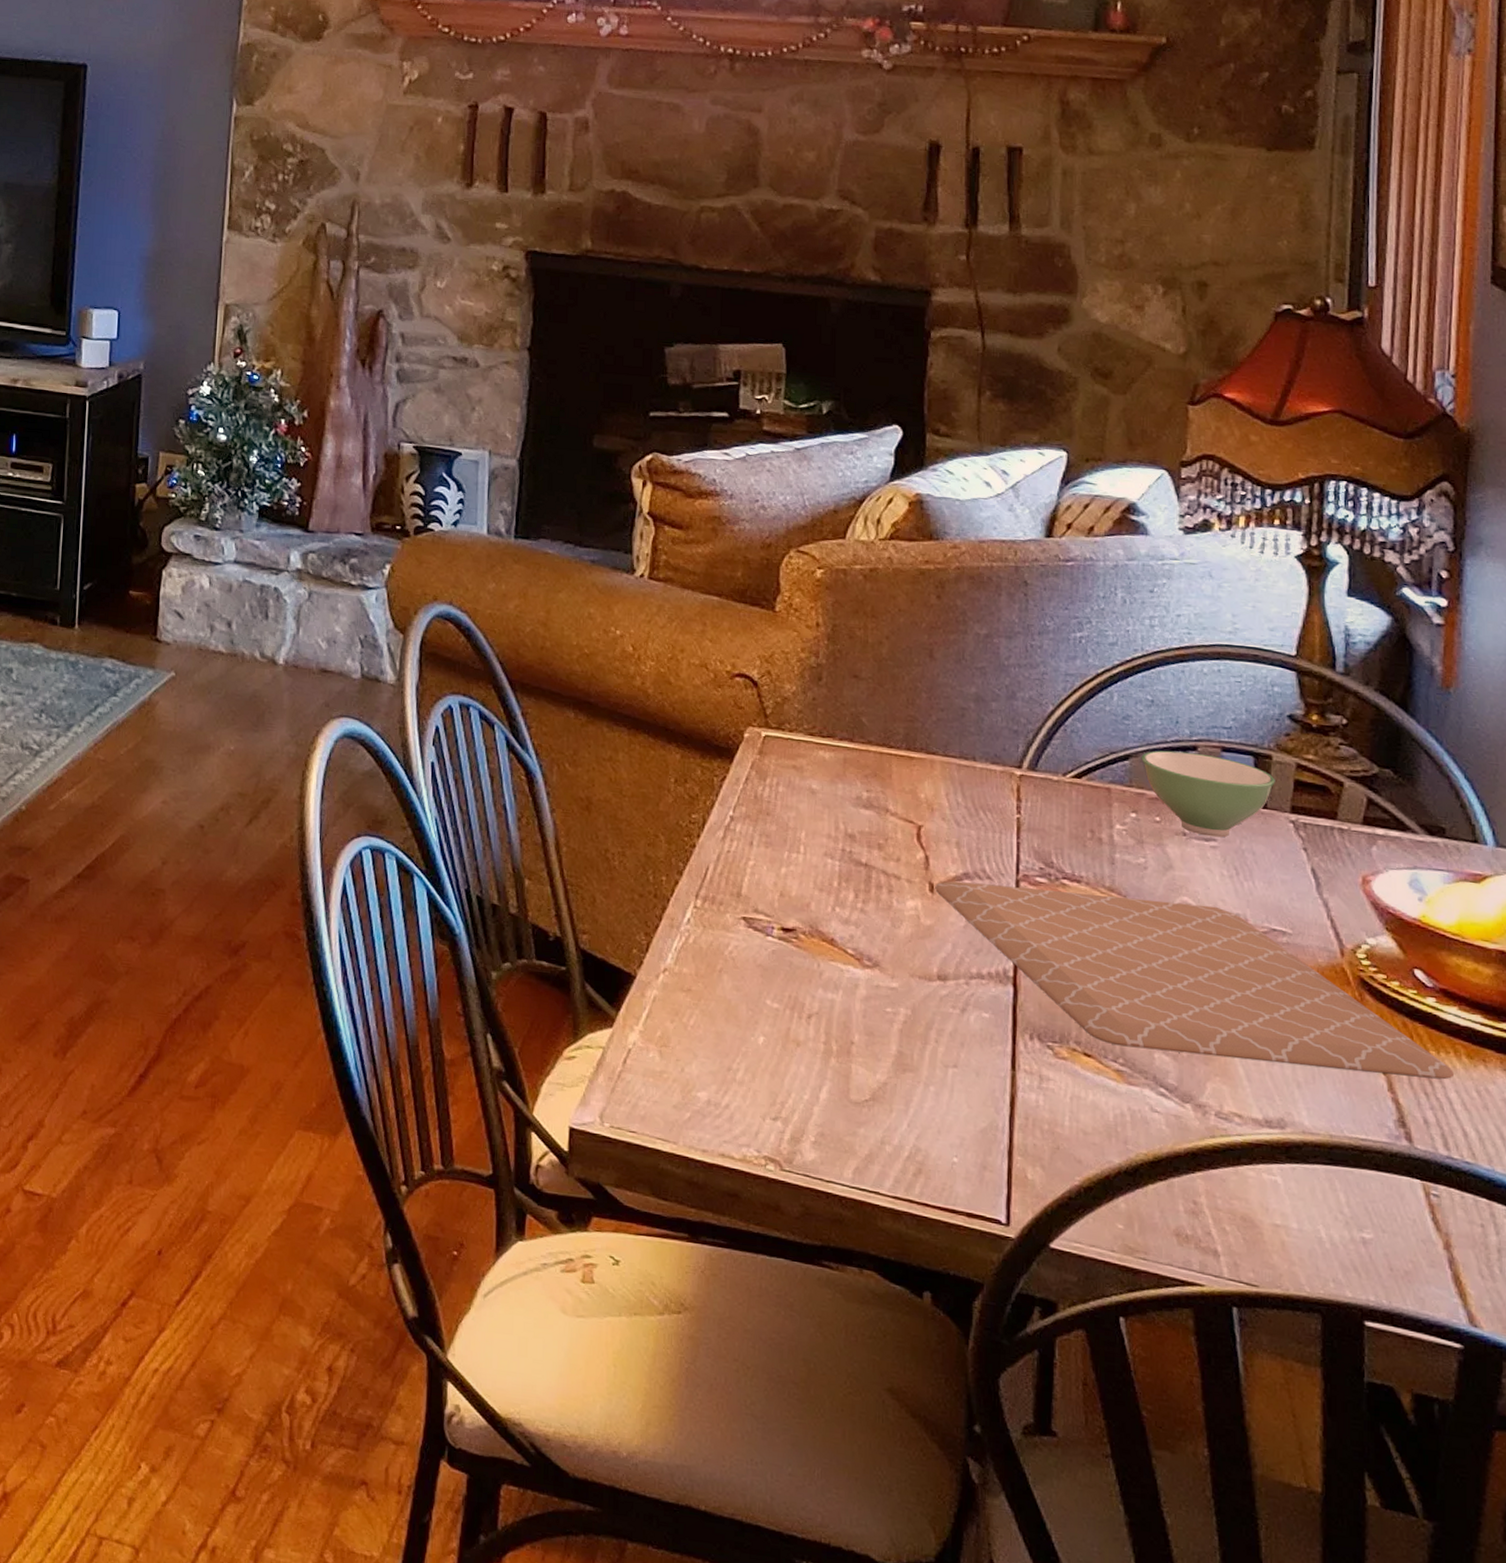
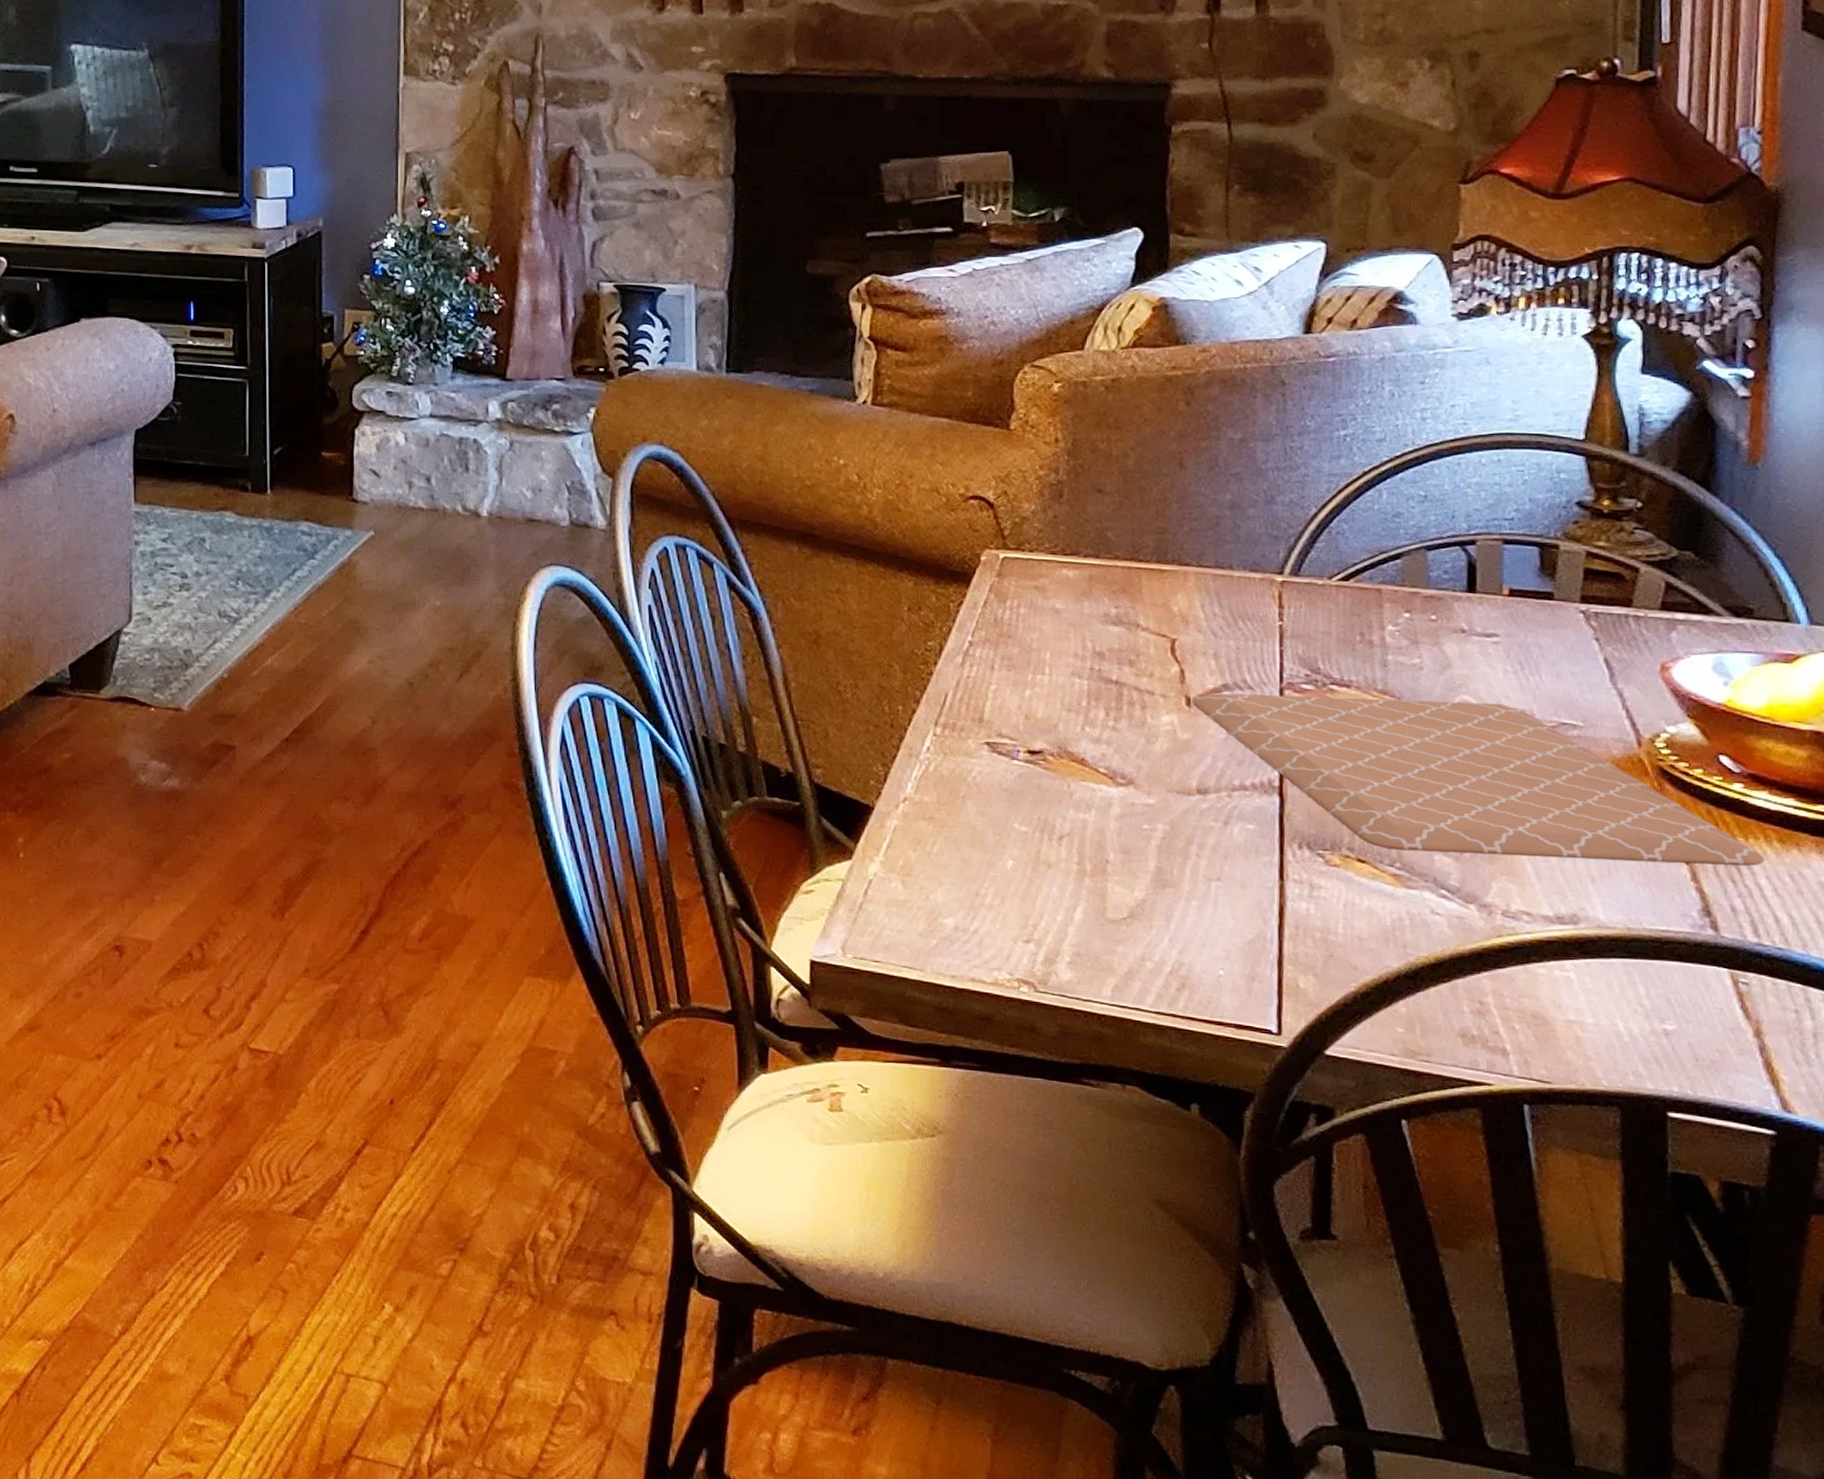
bowl: present [1141,750,1275,838] -> none [1414,546,1563,633]

